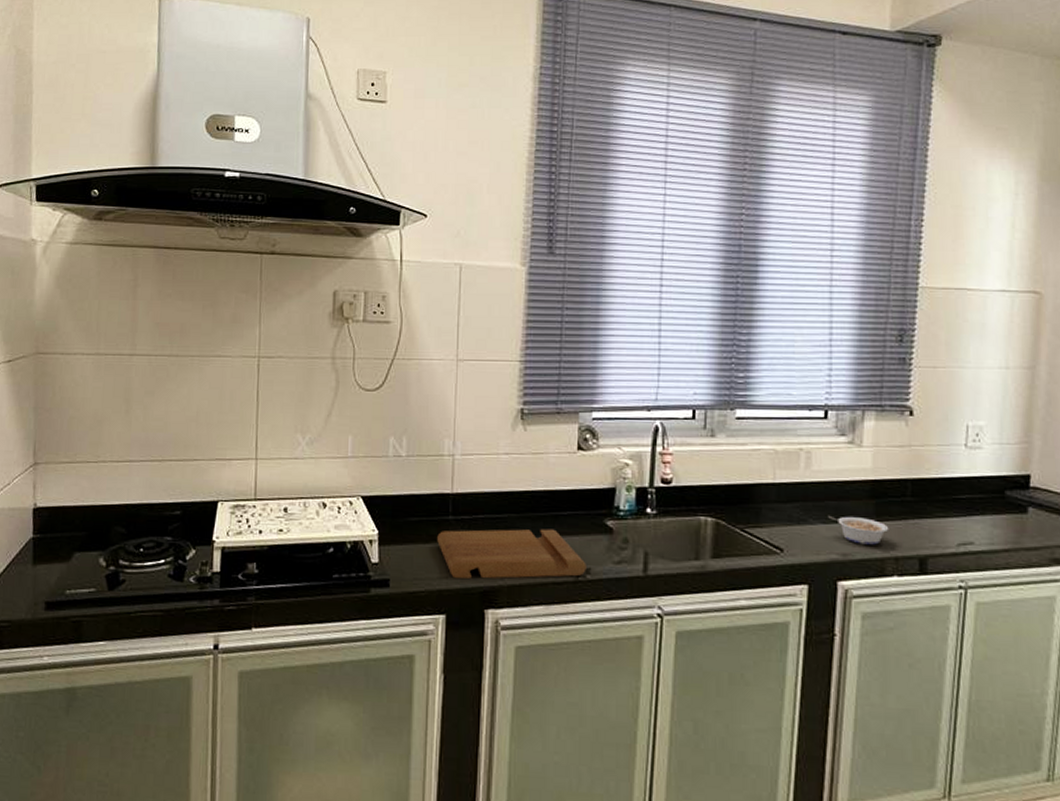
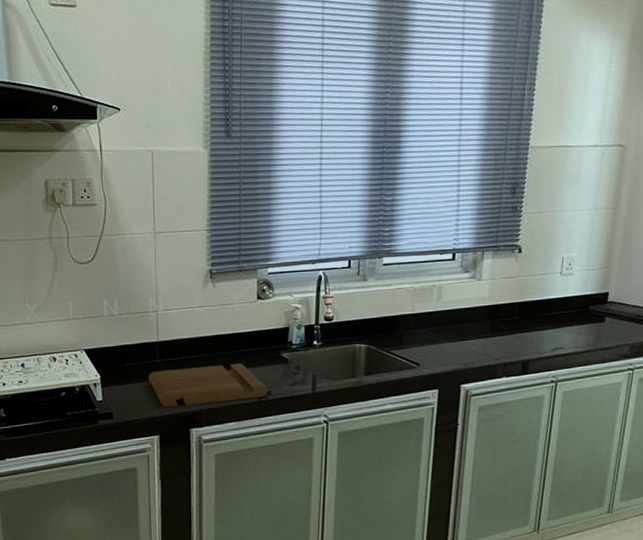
legume: present [828,515,889,545] -> none [454,334,501,356]

